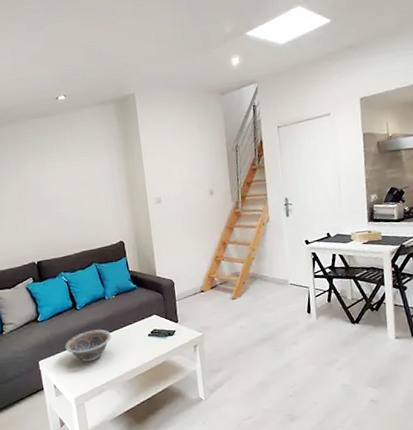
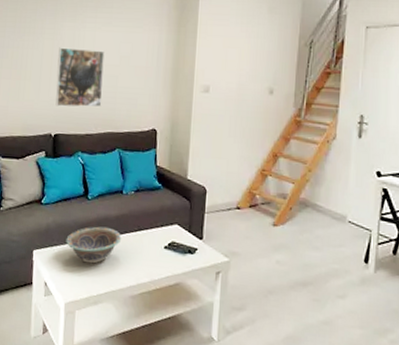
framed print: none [26,183,73,238] -> present [55,47,105,107]

